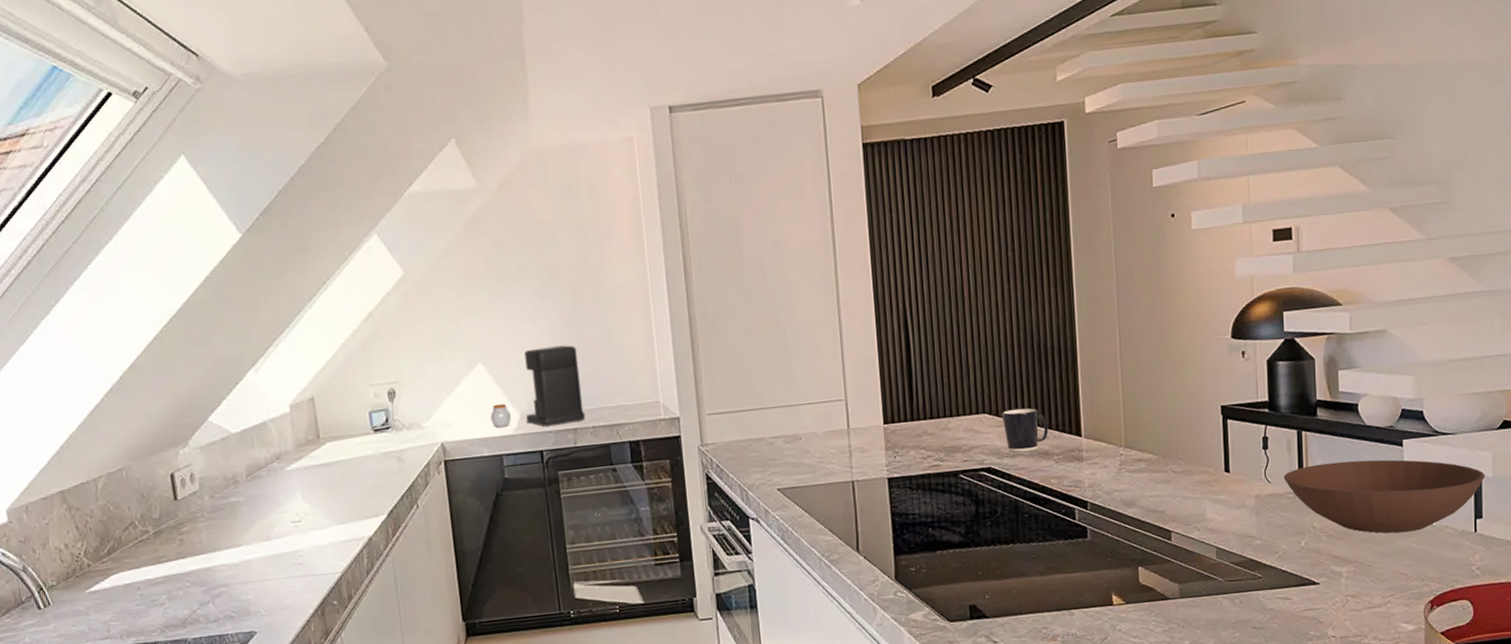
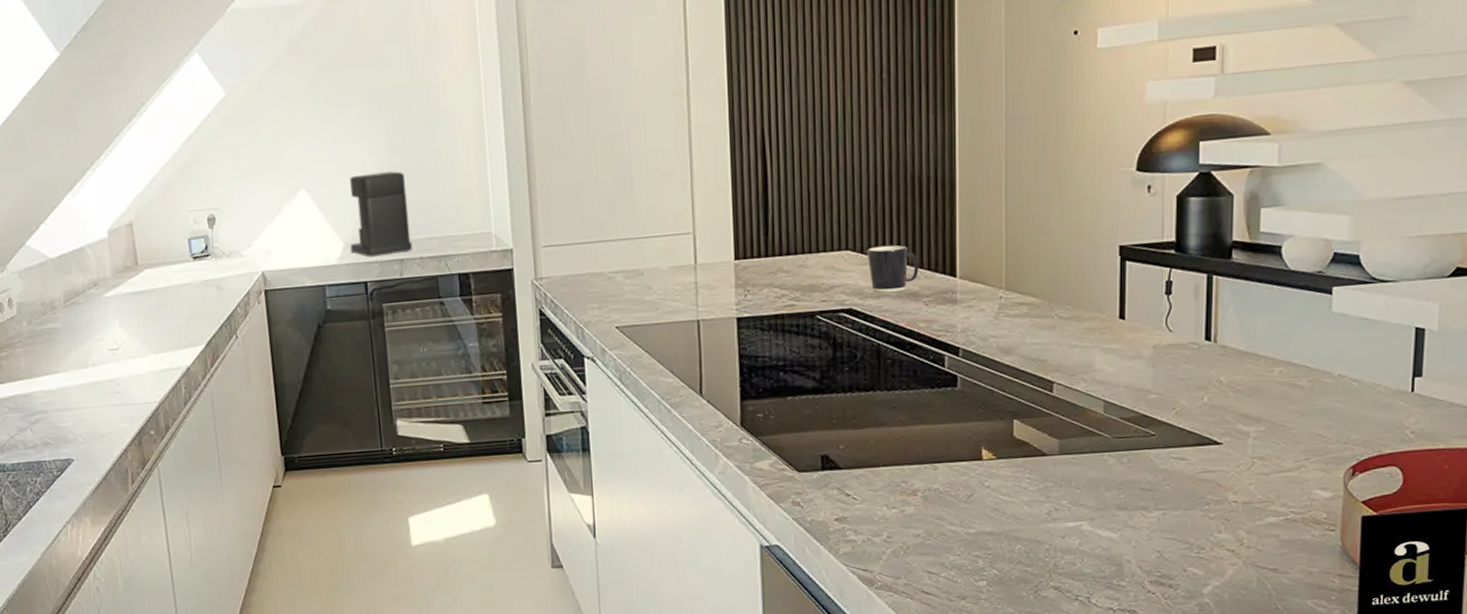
jar: present [490,403,511,428] -> none [313,232,335,257]
bowl: present [1283,459,1485,533] -> none [1187,308,1429,391]

